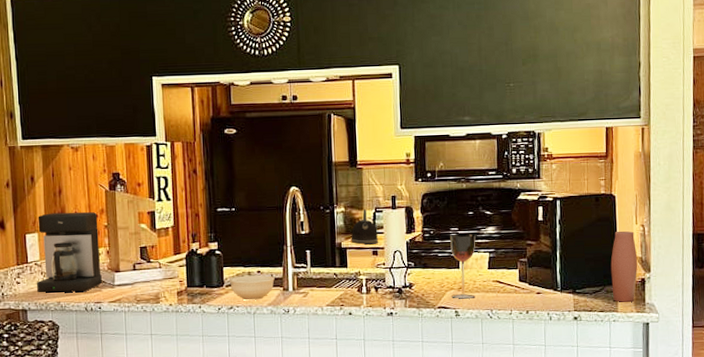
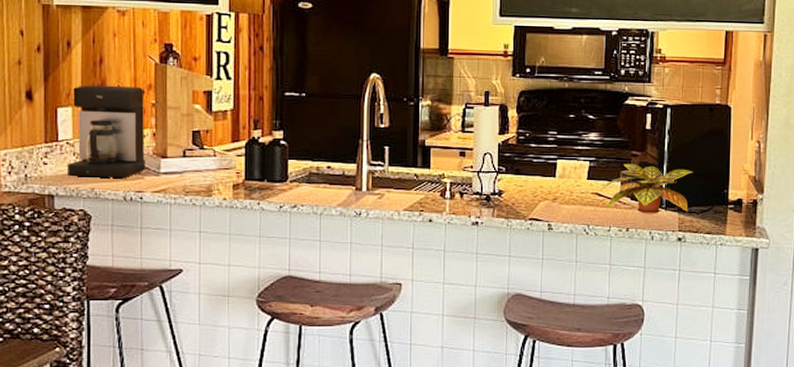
bowl: present [229,275,275,301] -> none [294,170,347,199]
kettle: present [351,208,379,245] -> none [436,103,468,144]
wineglass: present [450,233,476,299] -> none [545,138,576,211]
plant: none [500,252,585,297] -> present [600,163,694,214]
vase: present [610,231,638,303] -> none [721,146,751,226]

